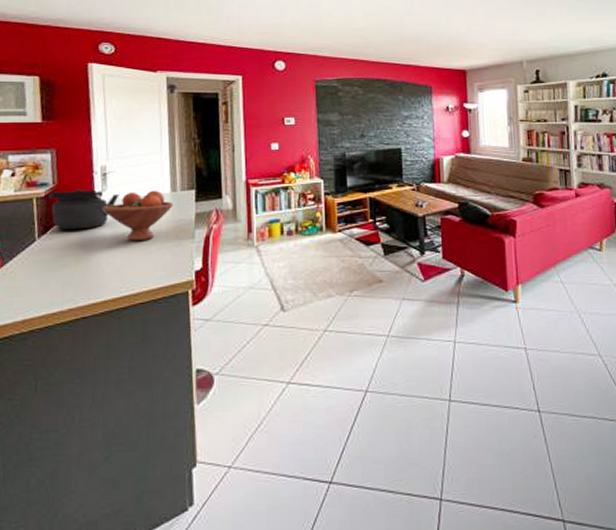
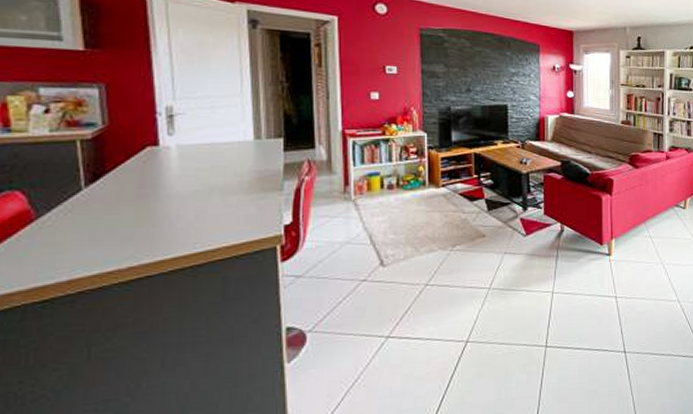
kettle: present [48,188,119,230] -> none [97,131,191,178]
fruit bowl: present [102,190,174,242] -> none [168,136,258,193]

